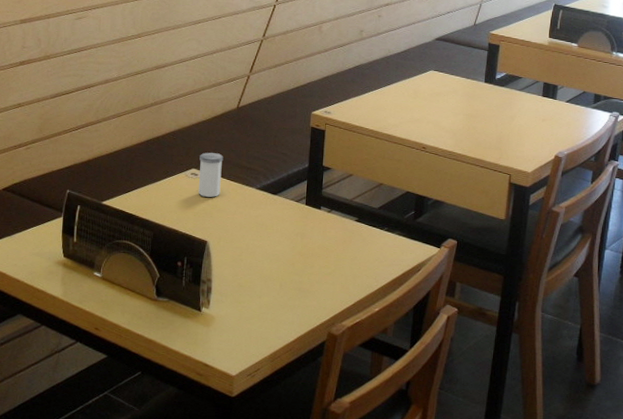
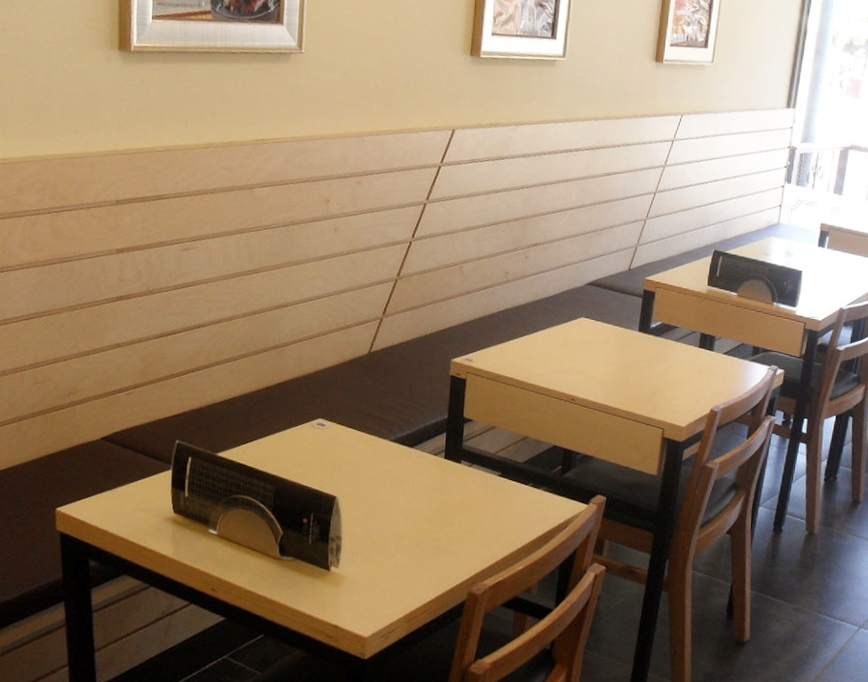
salt shaker: present [198,152,224,197] -> none [326,401,354,450]

